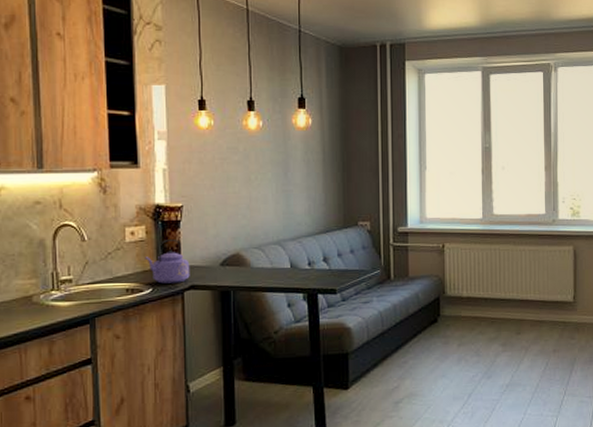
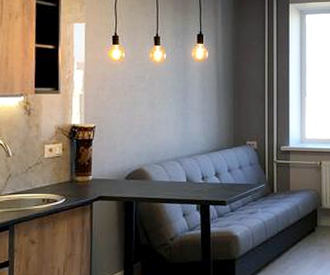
kettle: present [145,238,190,284] -> none [60,155,99,195]

